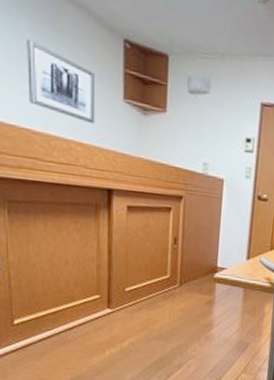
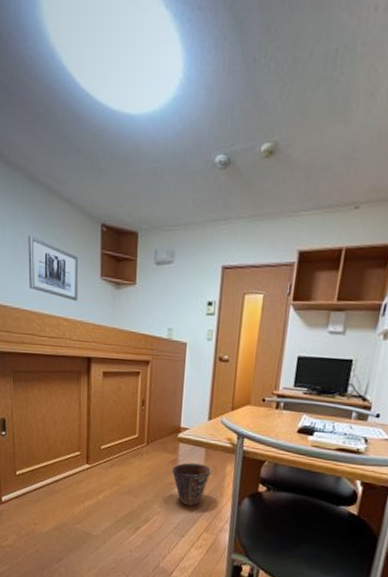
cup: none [208,303,249,348] -> present [172,462,211,506]

